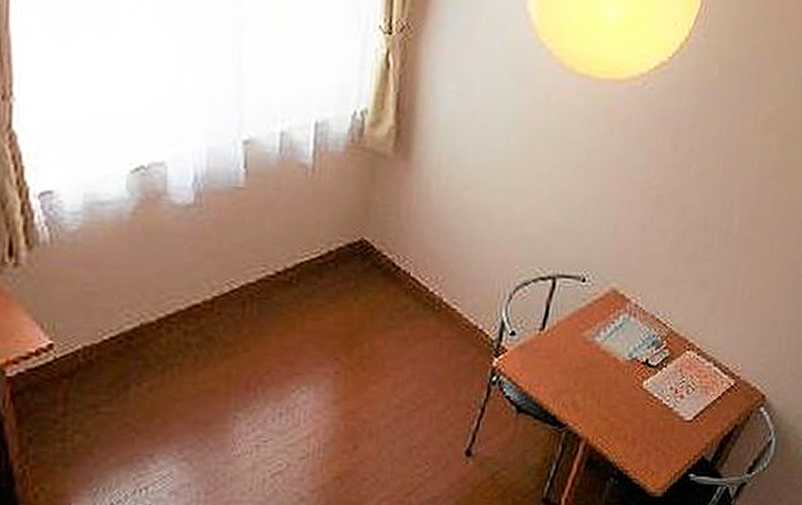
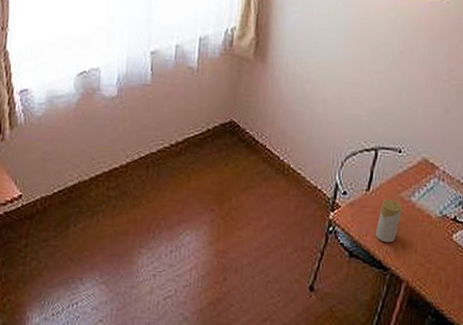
candle: none [550,339,584,394] -> present [375,199,402,243]

